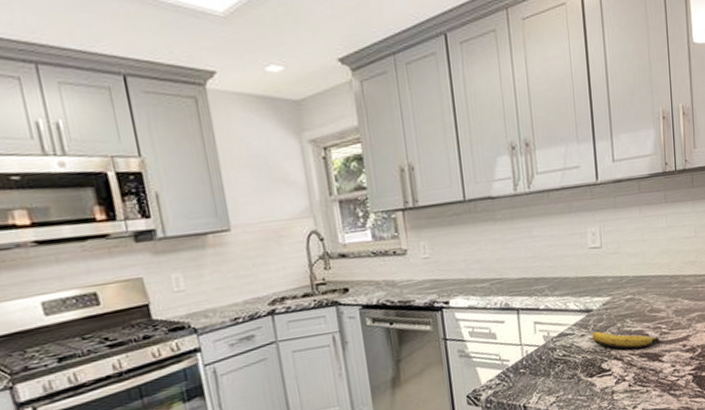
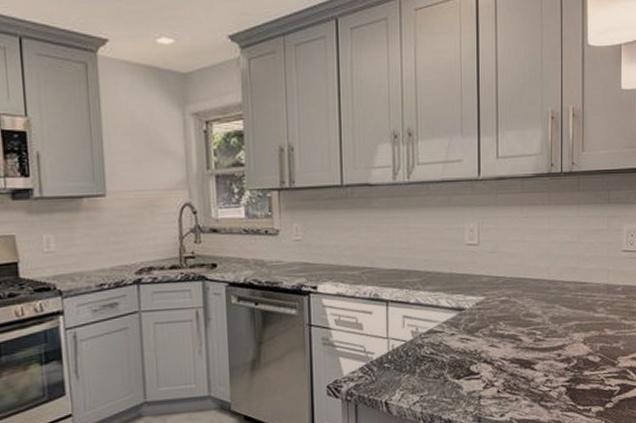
banana: present [592,331,660,350] -> none [462,332,533,355]

